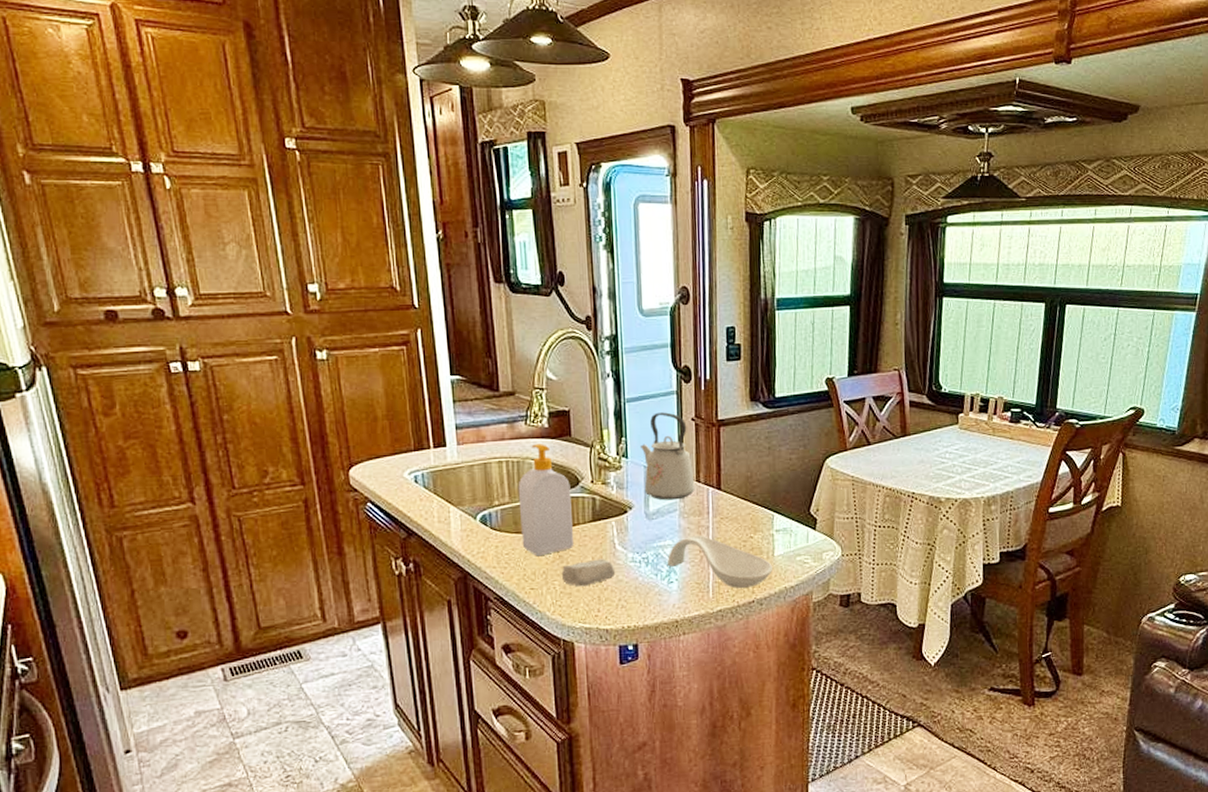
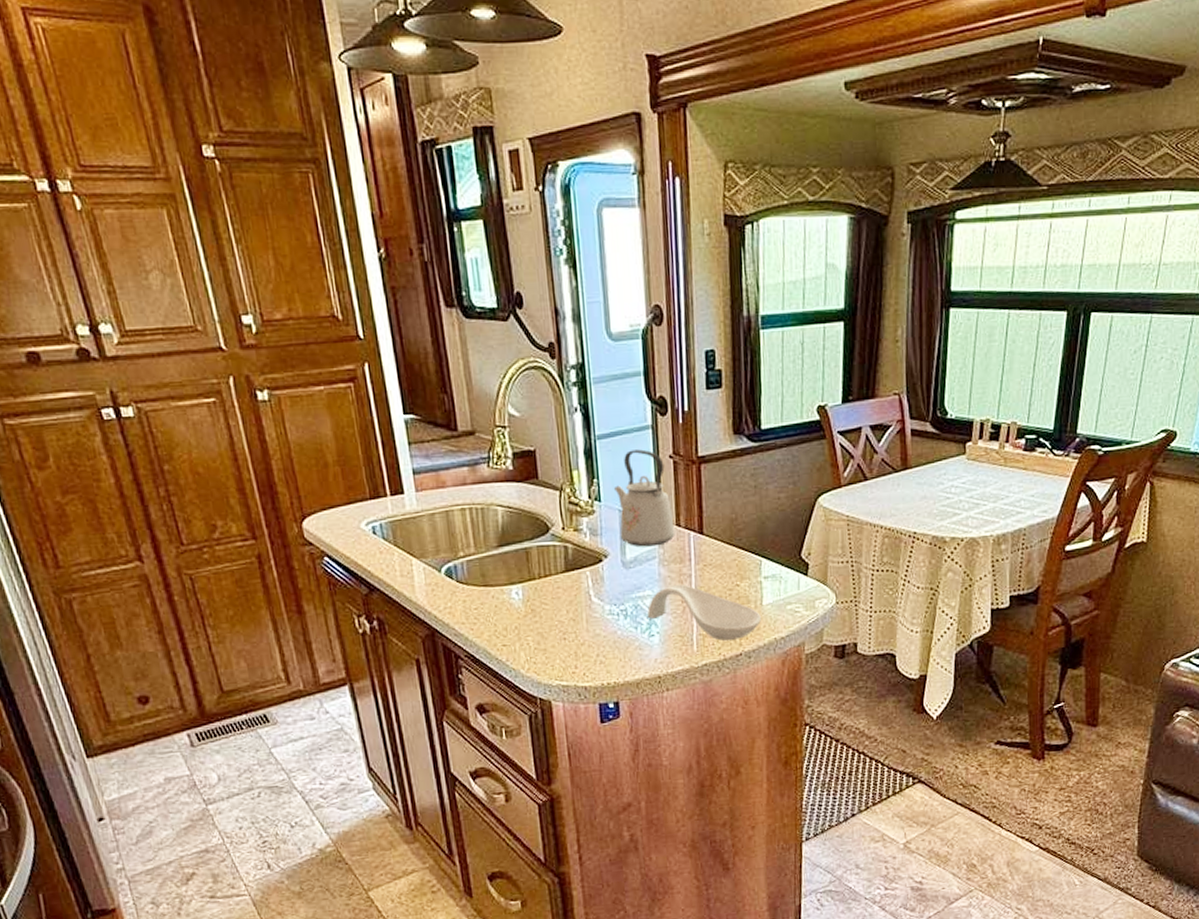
soap bottle: present [518,444,575,557] -> none [483,488,547,611]
soap bar: present [561,558,616,587] -> none [534,611,593,643]

